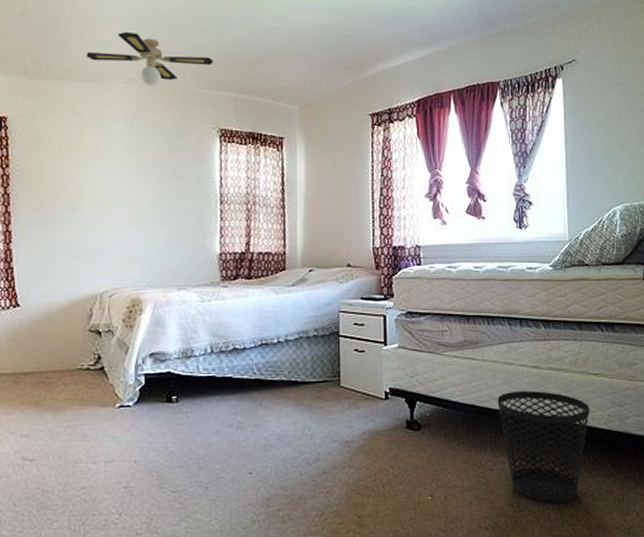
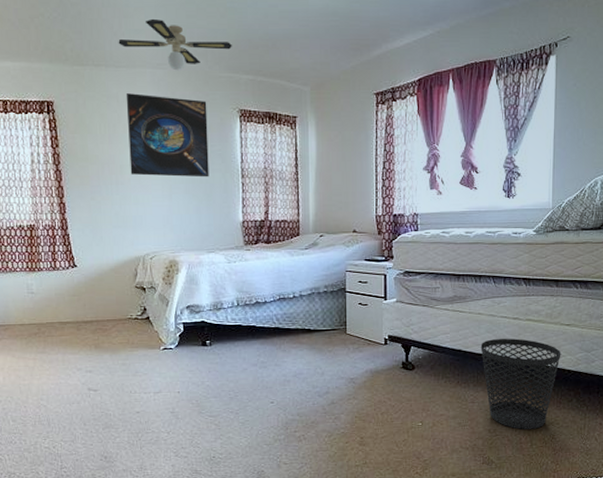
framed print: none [91,110,183,203] -> present [126,93,209,178]

